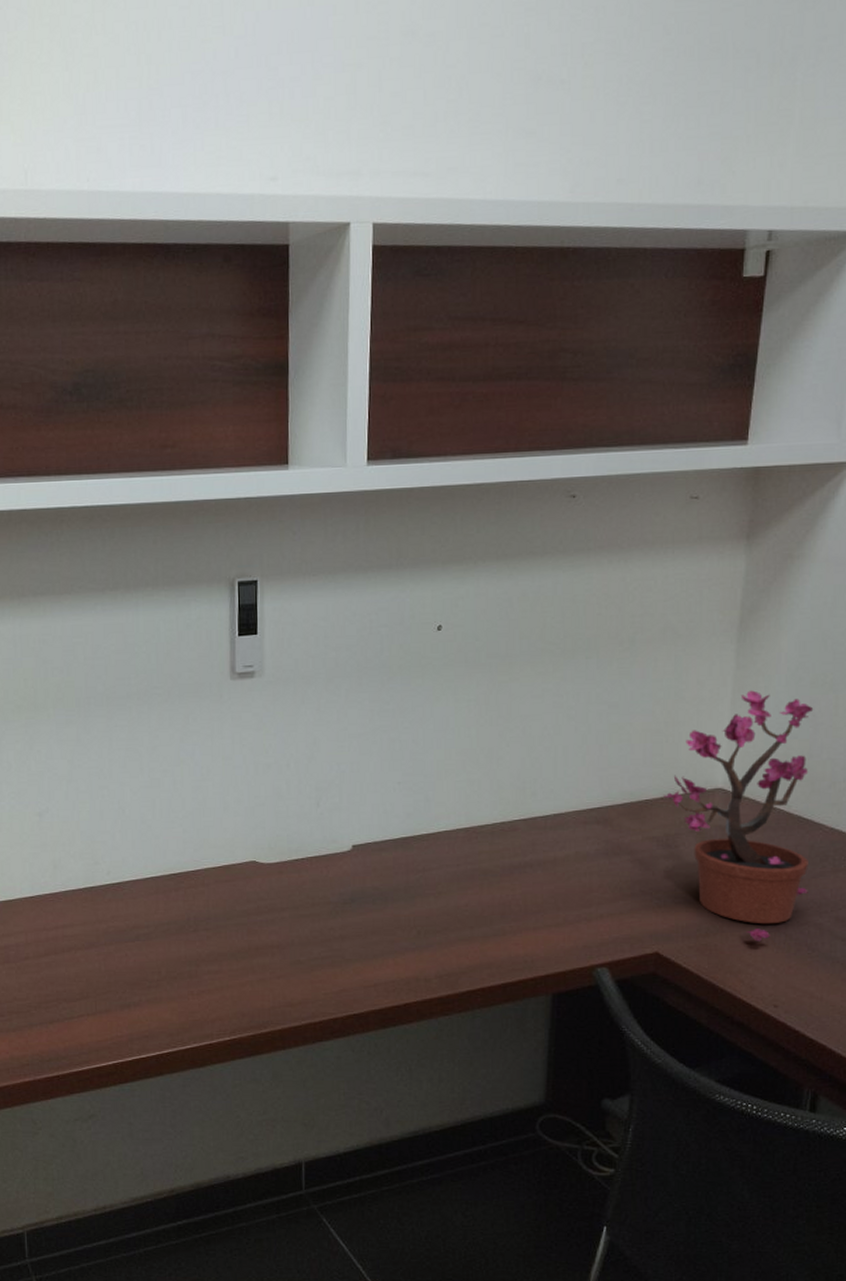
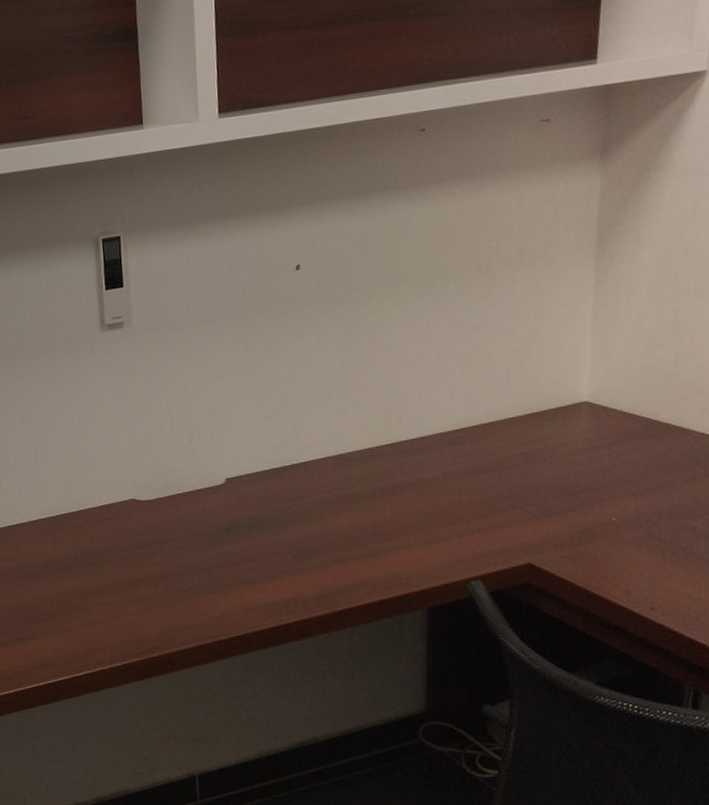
potted plant: present [662,690,814,942] -> none [527,304,680,548]

